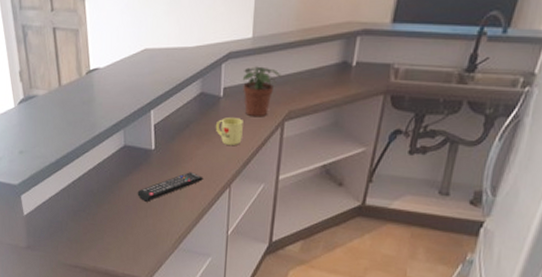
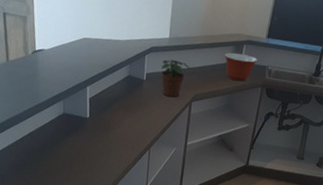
remote control: present [137,172,204,202] -> none [73,137,129,160]
mug: present [215,118,243,146] -> none [139,96,161,118]
mixing bowl: none [328,49,379,89] -> present [224,52,258,82]

